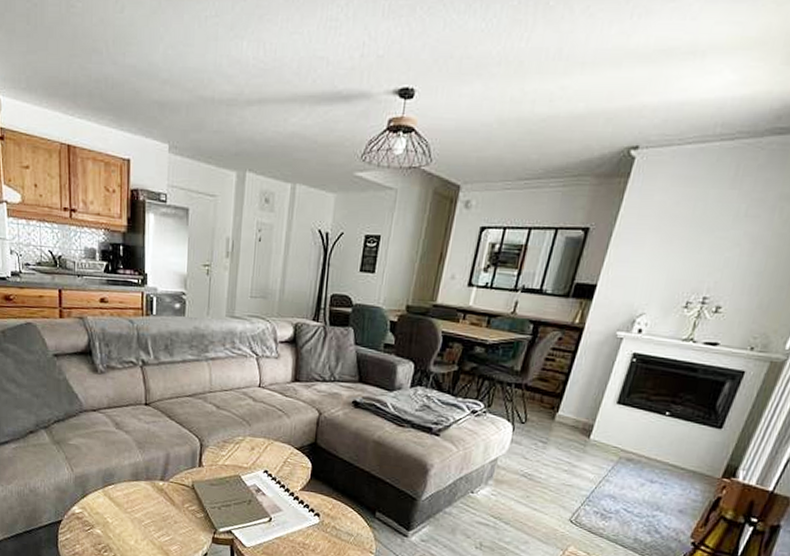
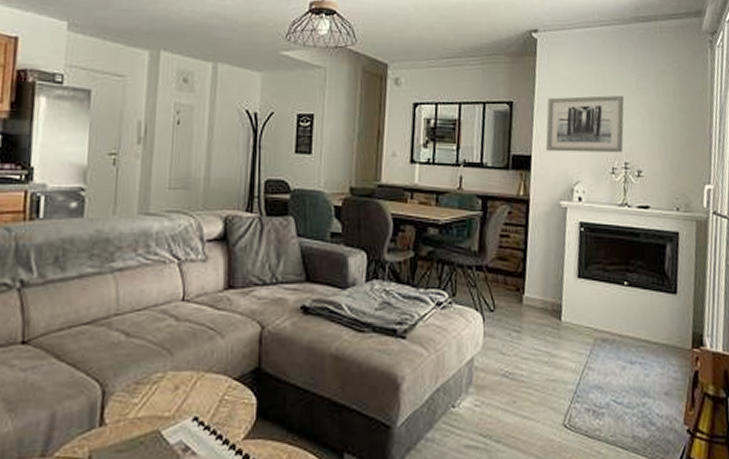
wall art: none [614,223,726,287] -> present [545,95,625,153]

